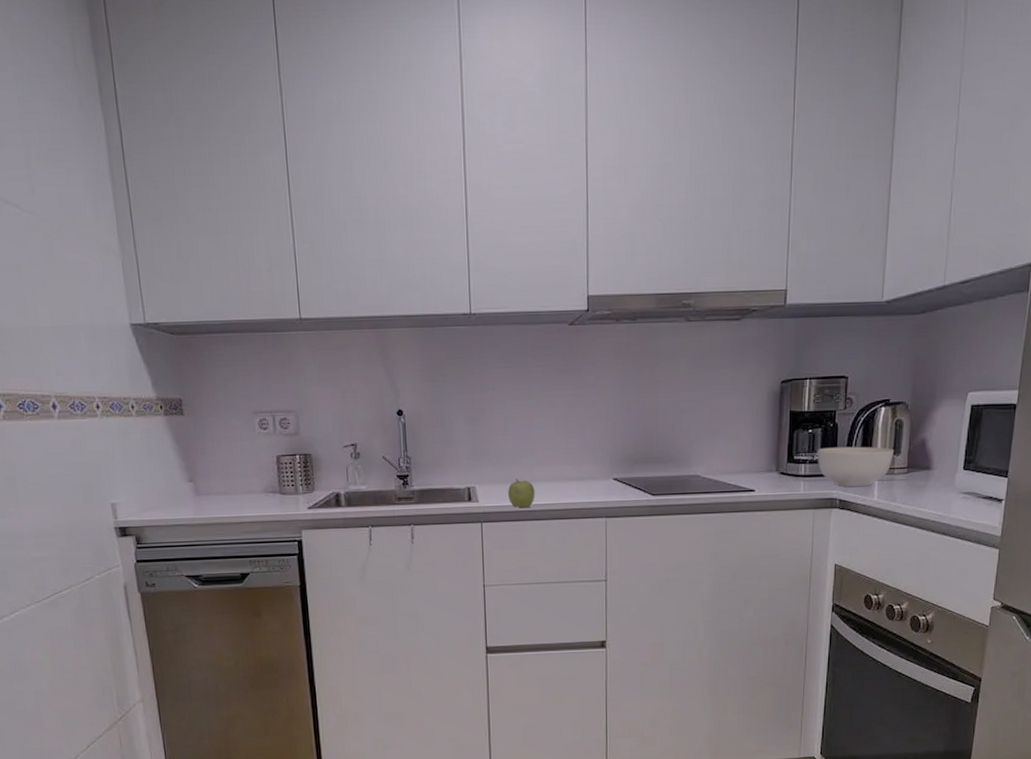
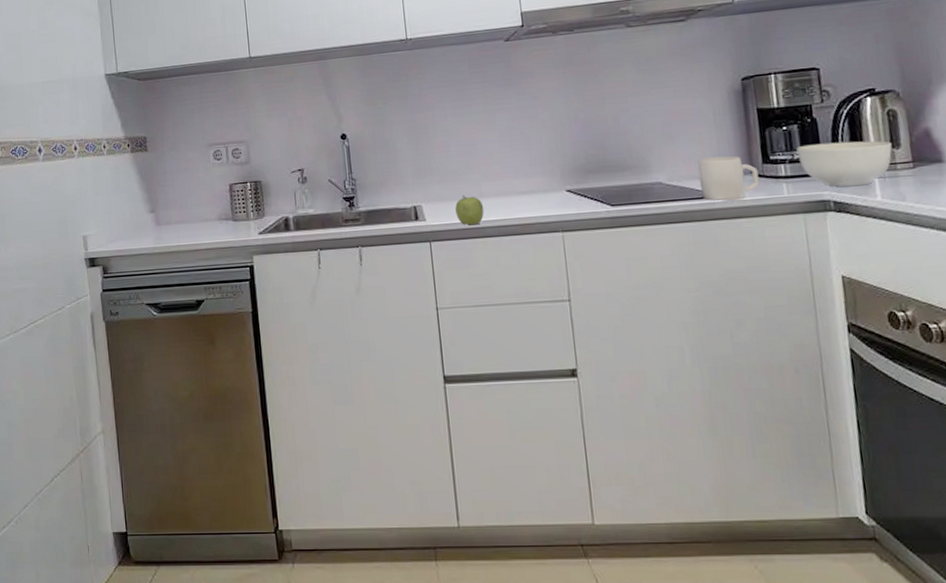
mug: none [731,454,782,495] -> present [698,155,760,201]

